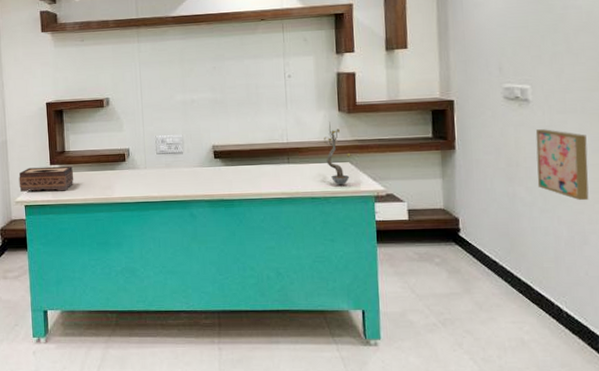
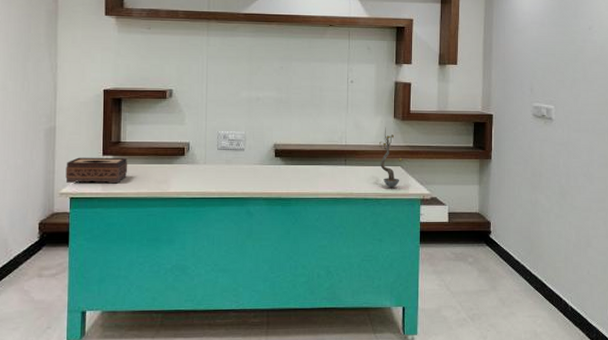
wall art: present [535,129,589,201] -> none [555,145,594,209]

